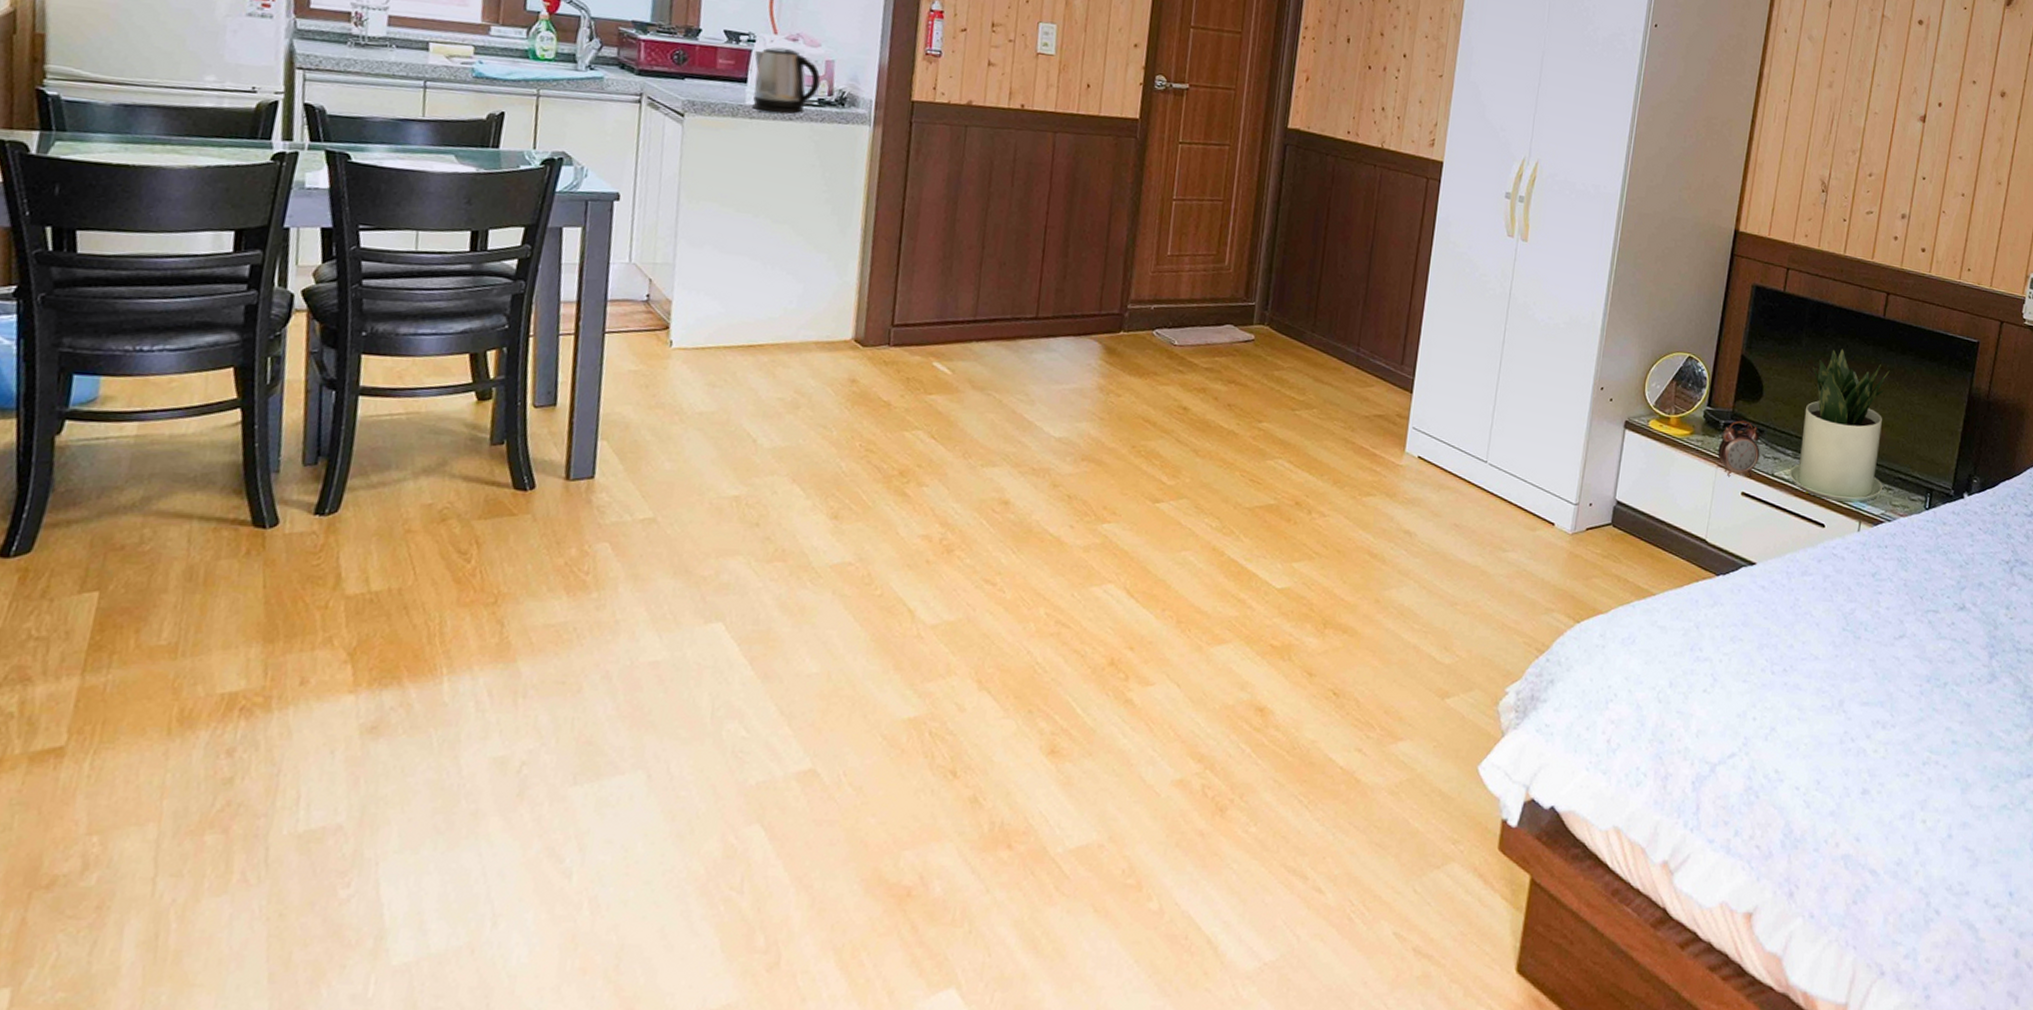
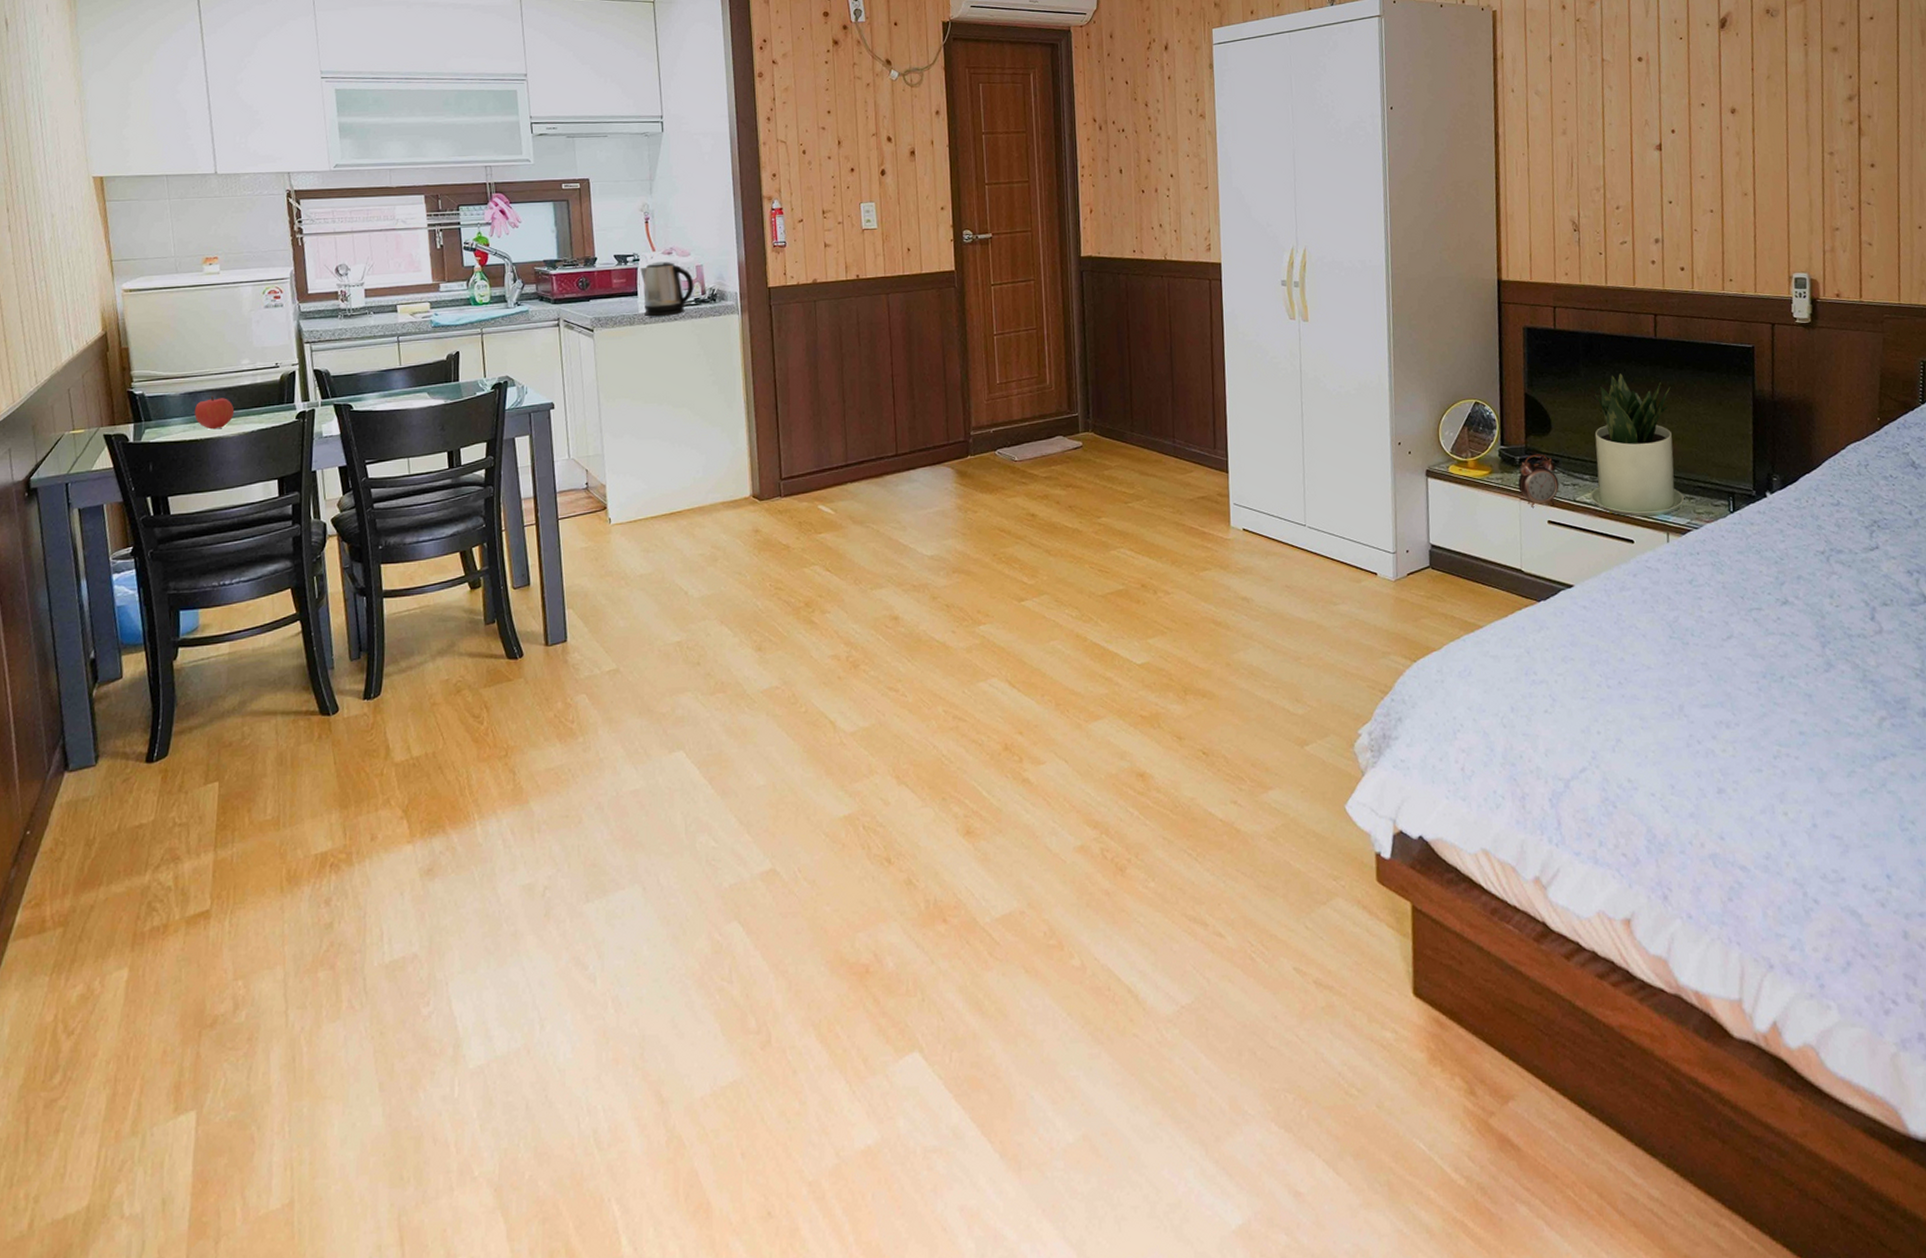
fruit: none [128,113,187,156] -> present [194,396,235,430]

